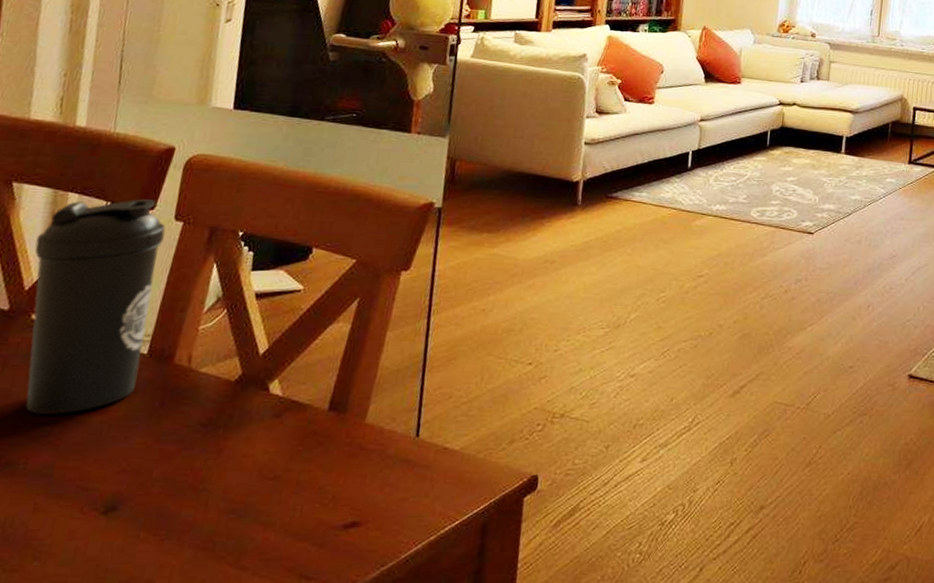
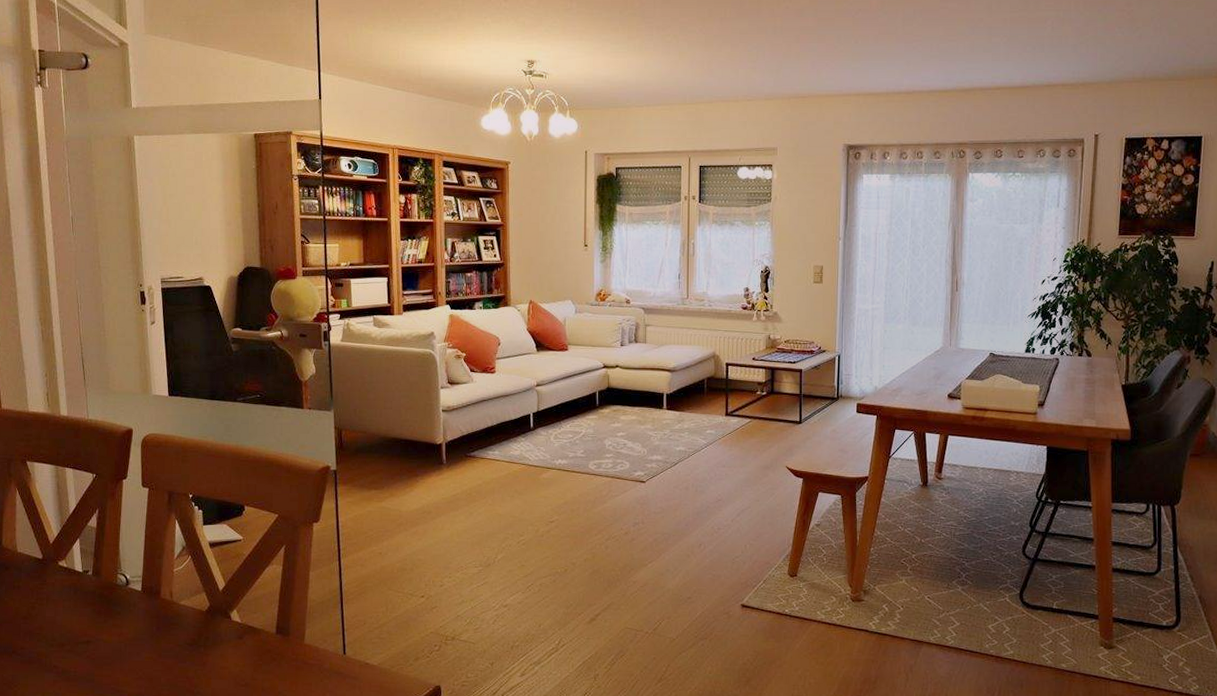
water bottle: present [26,199,166,416] -> none [51,471,138,637]

